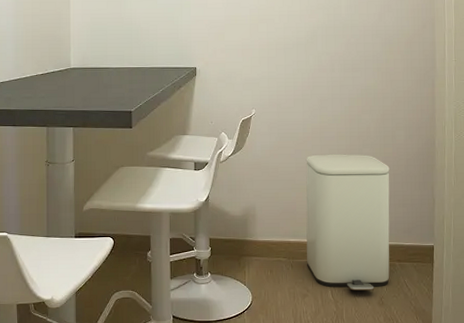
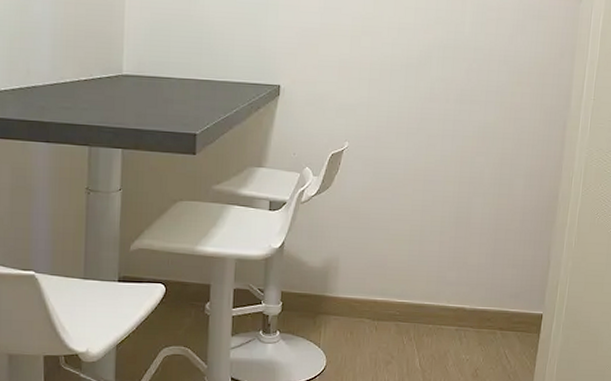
pedal bin: present [306,154,390,291] -> none [393,201,502,361]

